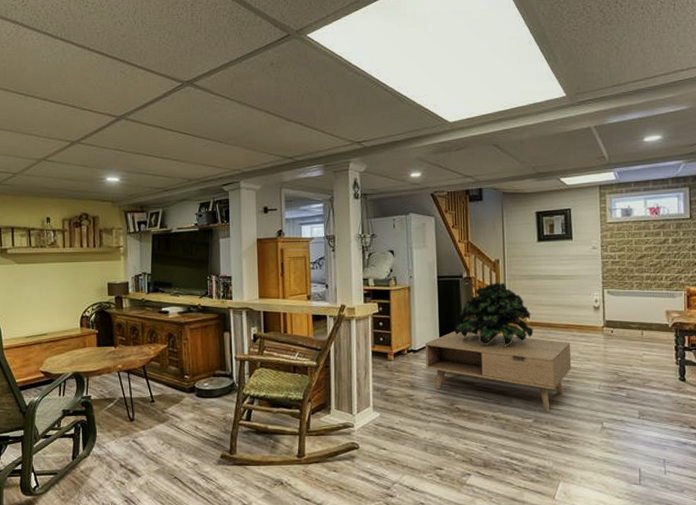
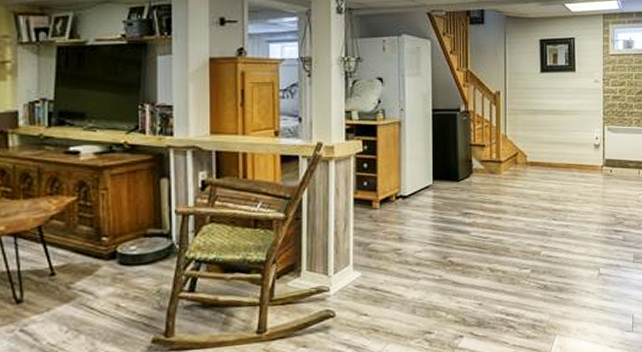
coffee table: present [424,331,572,412] -> none [416,173,571,260]
potted plant: present [454,282,534,346] -> none [449,117,534,189]

